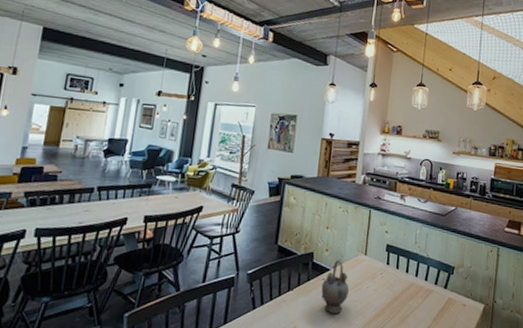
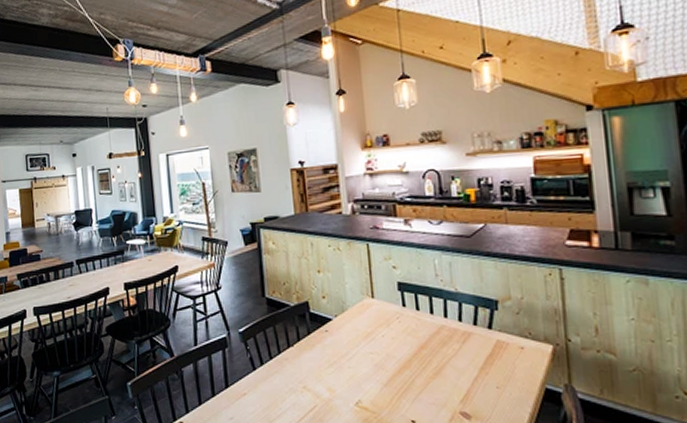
teapot: present [321,260,349,314] -> none [326,307,361,370]

